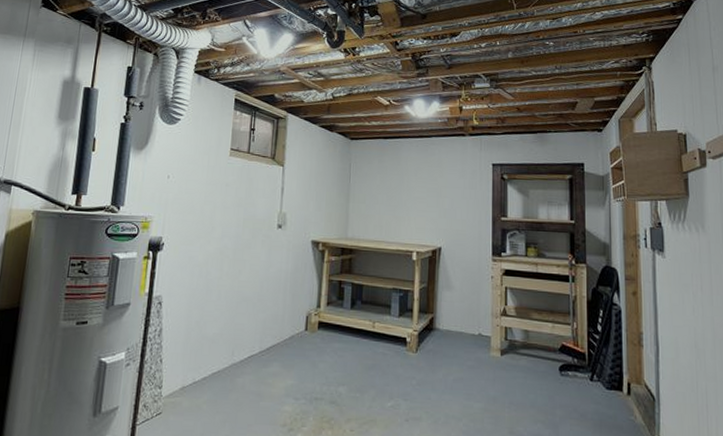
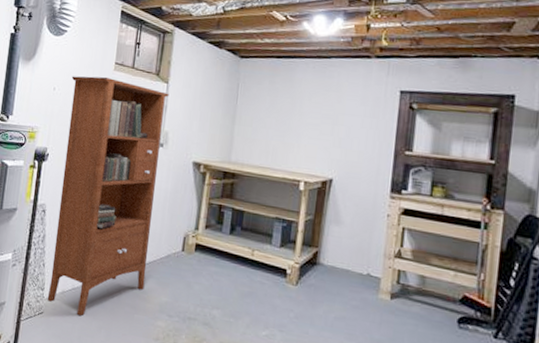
bookcase: none [165,162,286,410] -> present [47,76,170,316]

